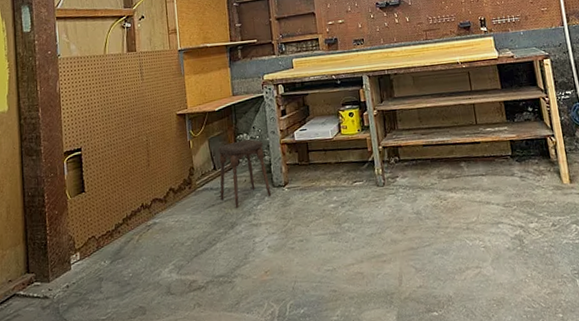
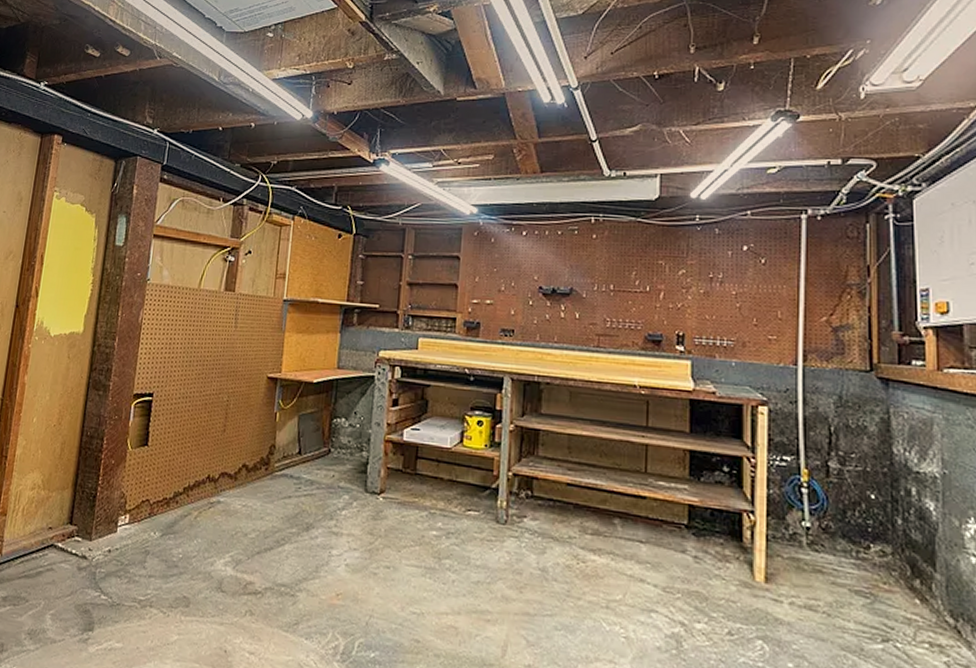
stool: present [217,139,272,208] -> none [300,425,363,507]

